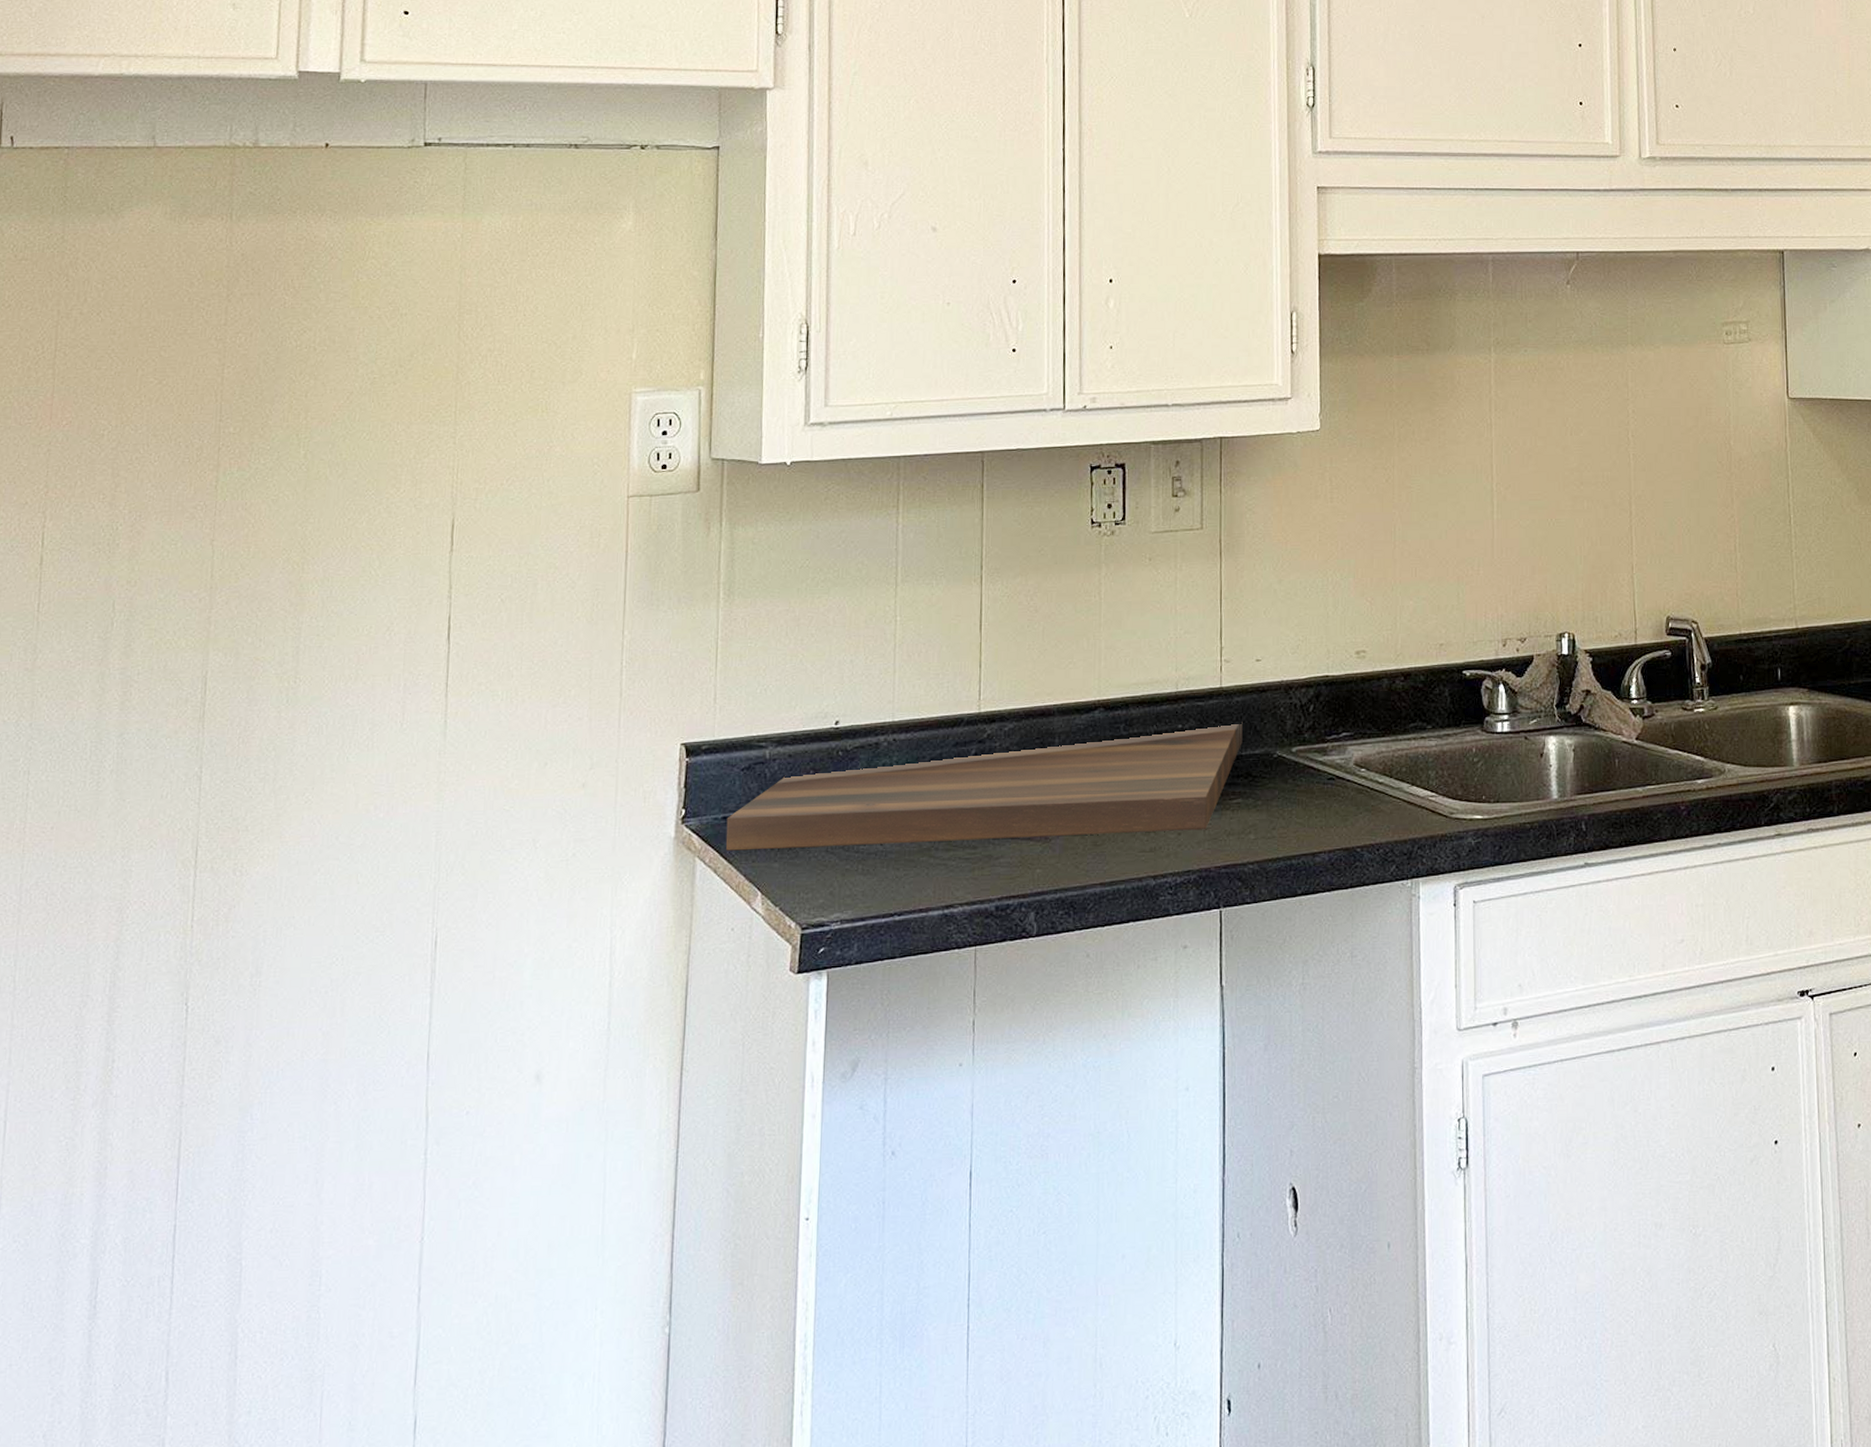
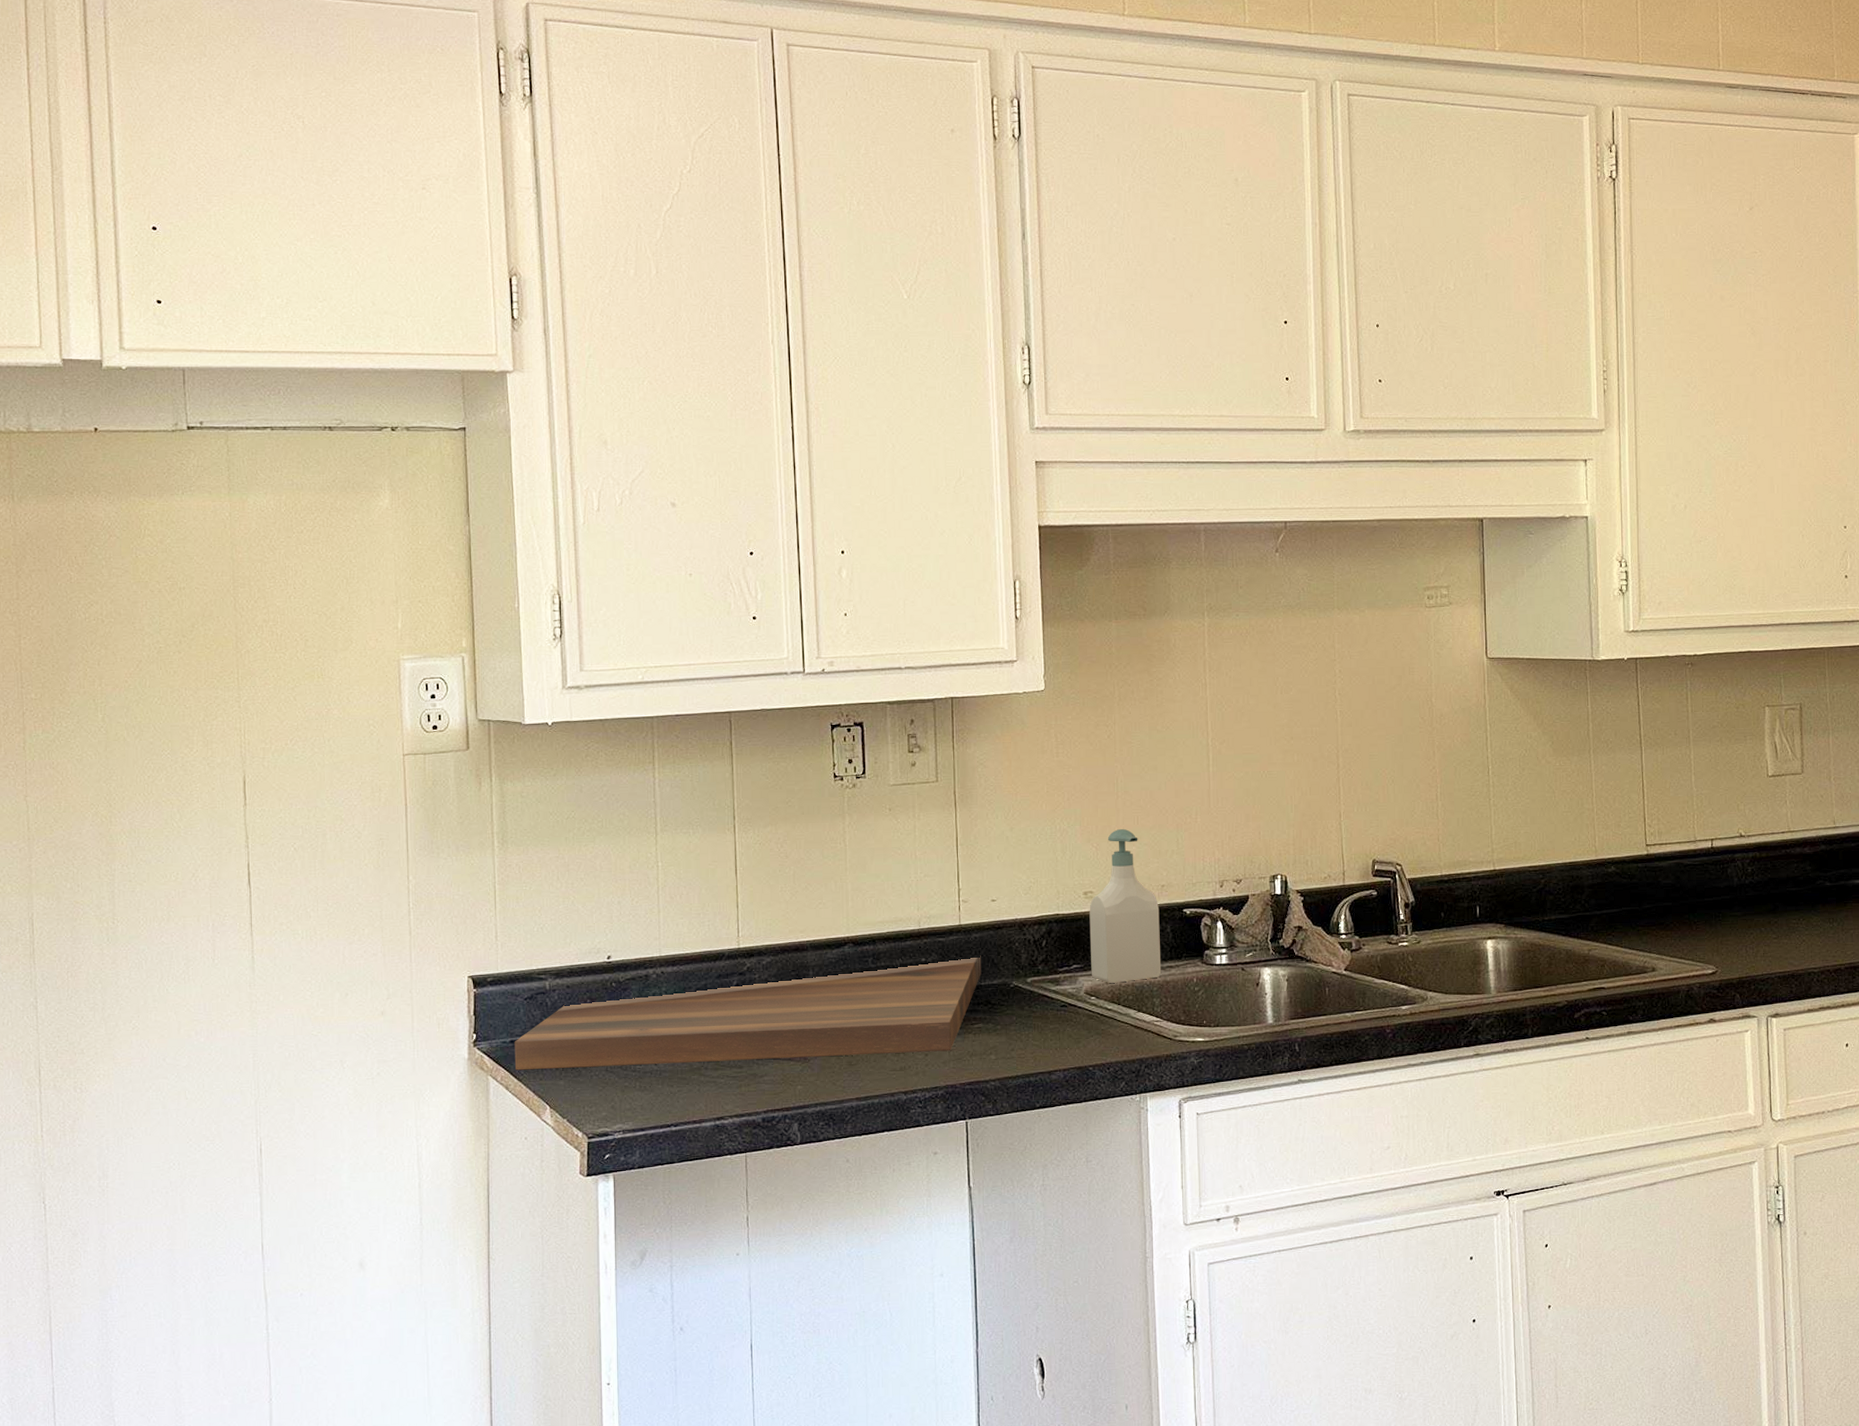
soap bottle: none [1361,581,1438,753] -> present [1089,828,1162,983]

